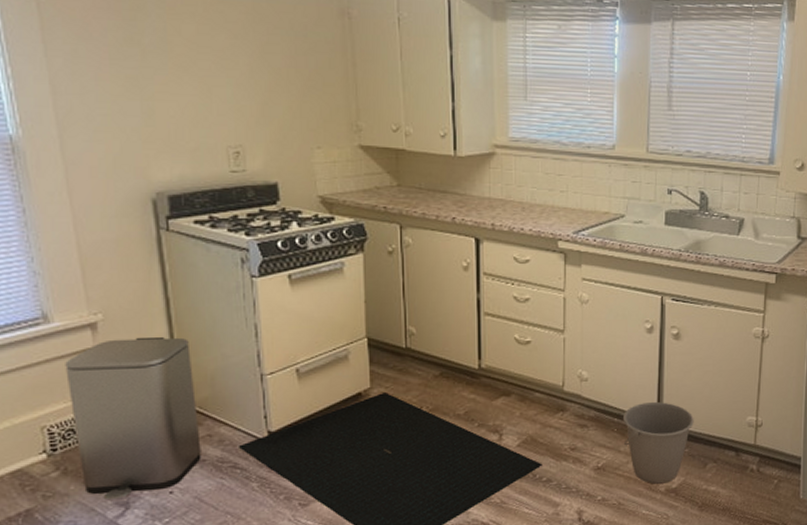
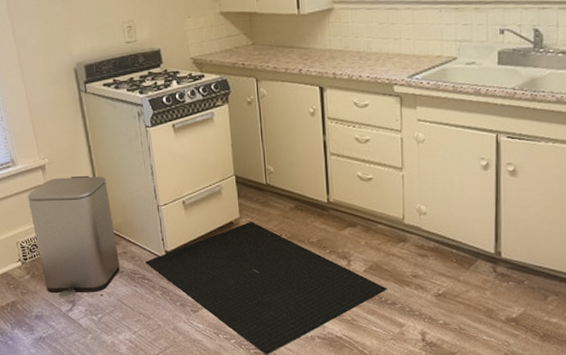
bucket: present [622,401,694,484] -> none [460,235,533,313]

